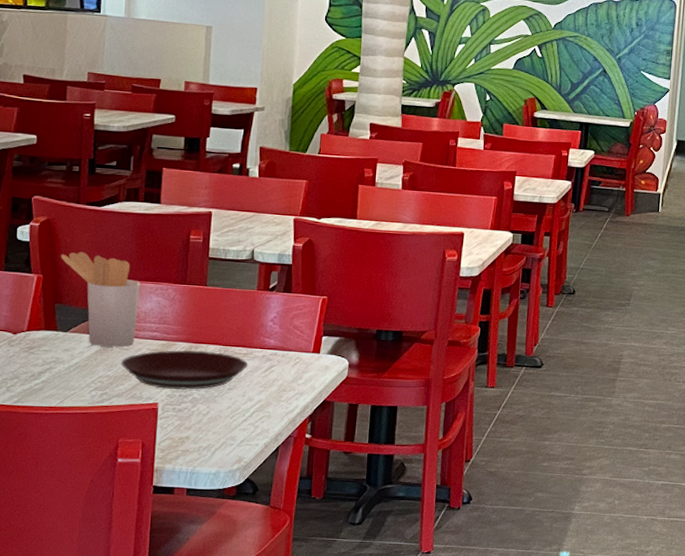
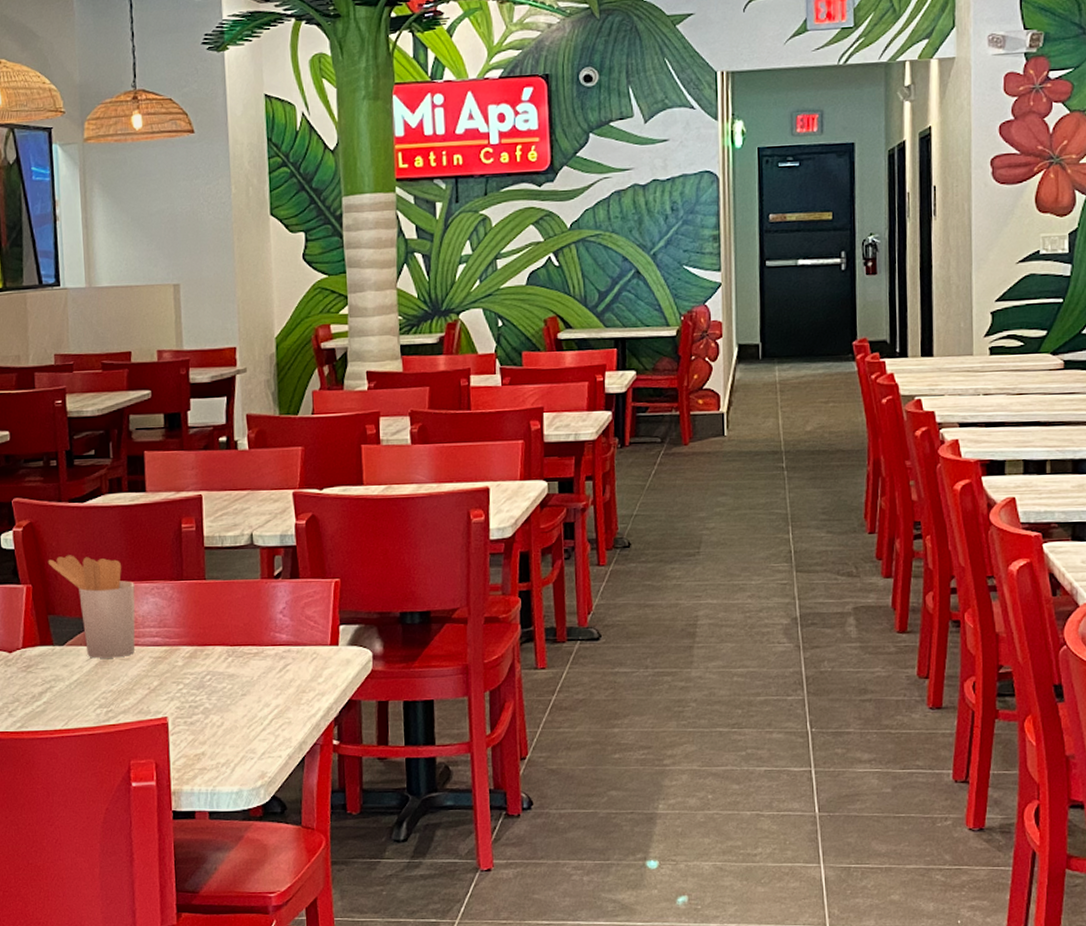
plate: present [121,350,249,390] -> none [123,653,261,700]

